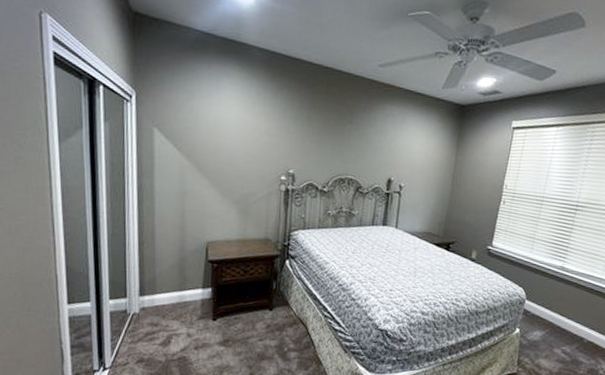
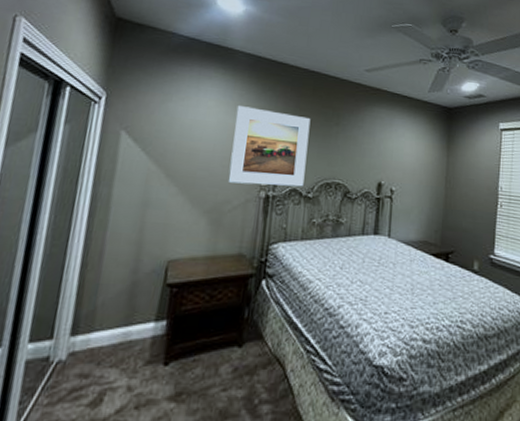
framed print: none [251,103,325,182] -> present [228,106,311,187]

